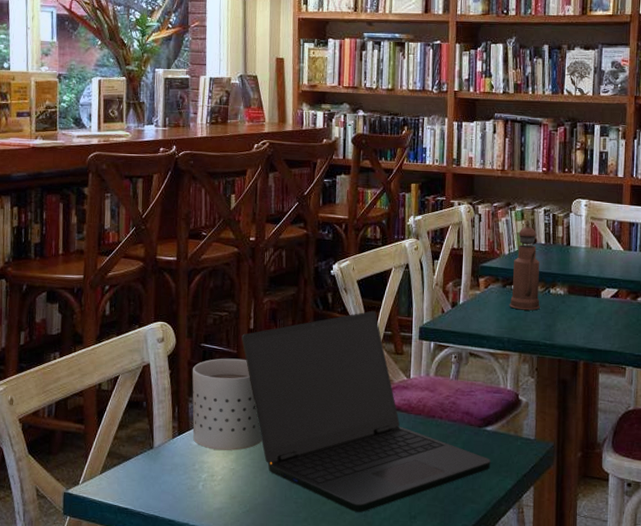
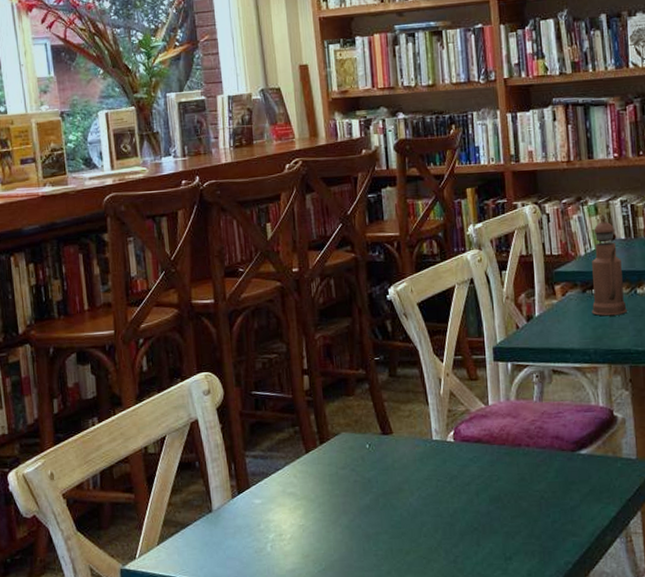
mug: present [192,358,263,451] -> none [246,403,332,506]
laptop: present [241,310,491,512] -> none [296,334,590,559]

